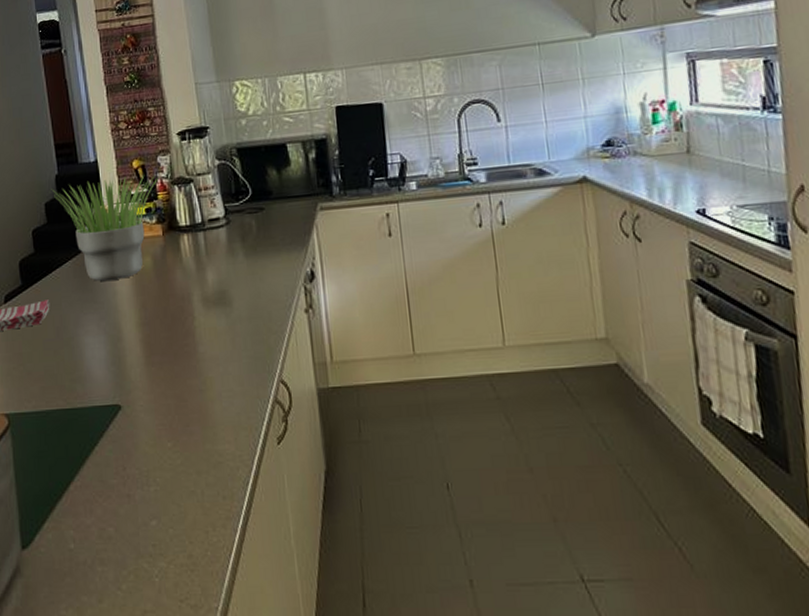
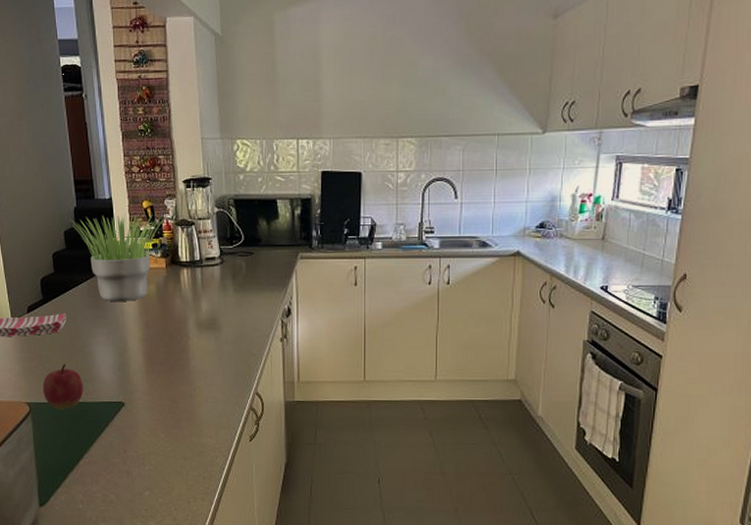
apple: none [23,361,72,420] -> present [42,363,83,410]

